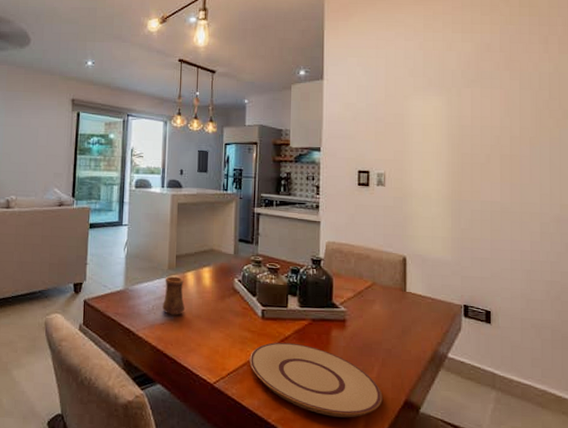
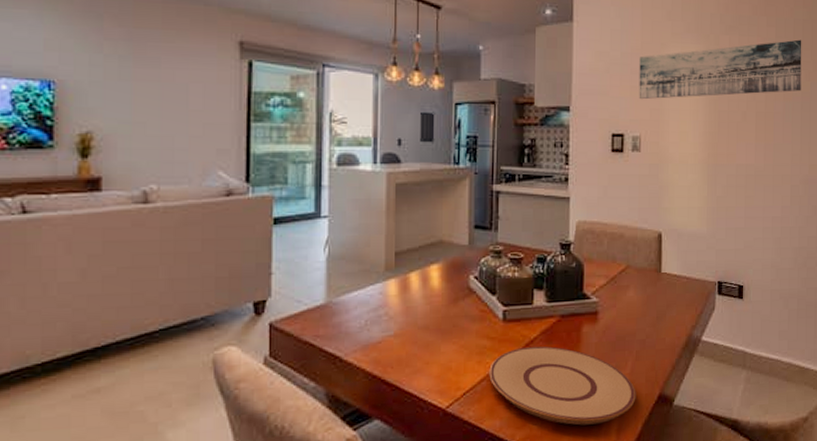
cup: present [162,276,185,315] -> none [379,279,407,330]
wall art: none [383,90,549,143] -> present [639,39,802,100]

